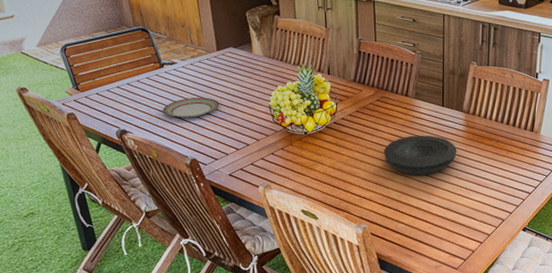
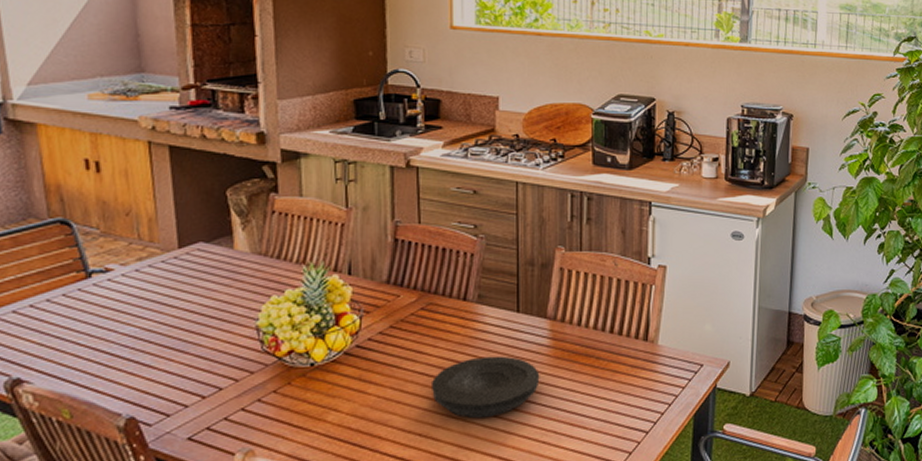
plate: present [162,97,220,118] -> none [84,319,178,354]

